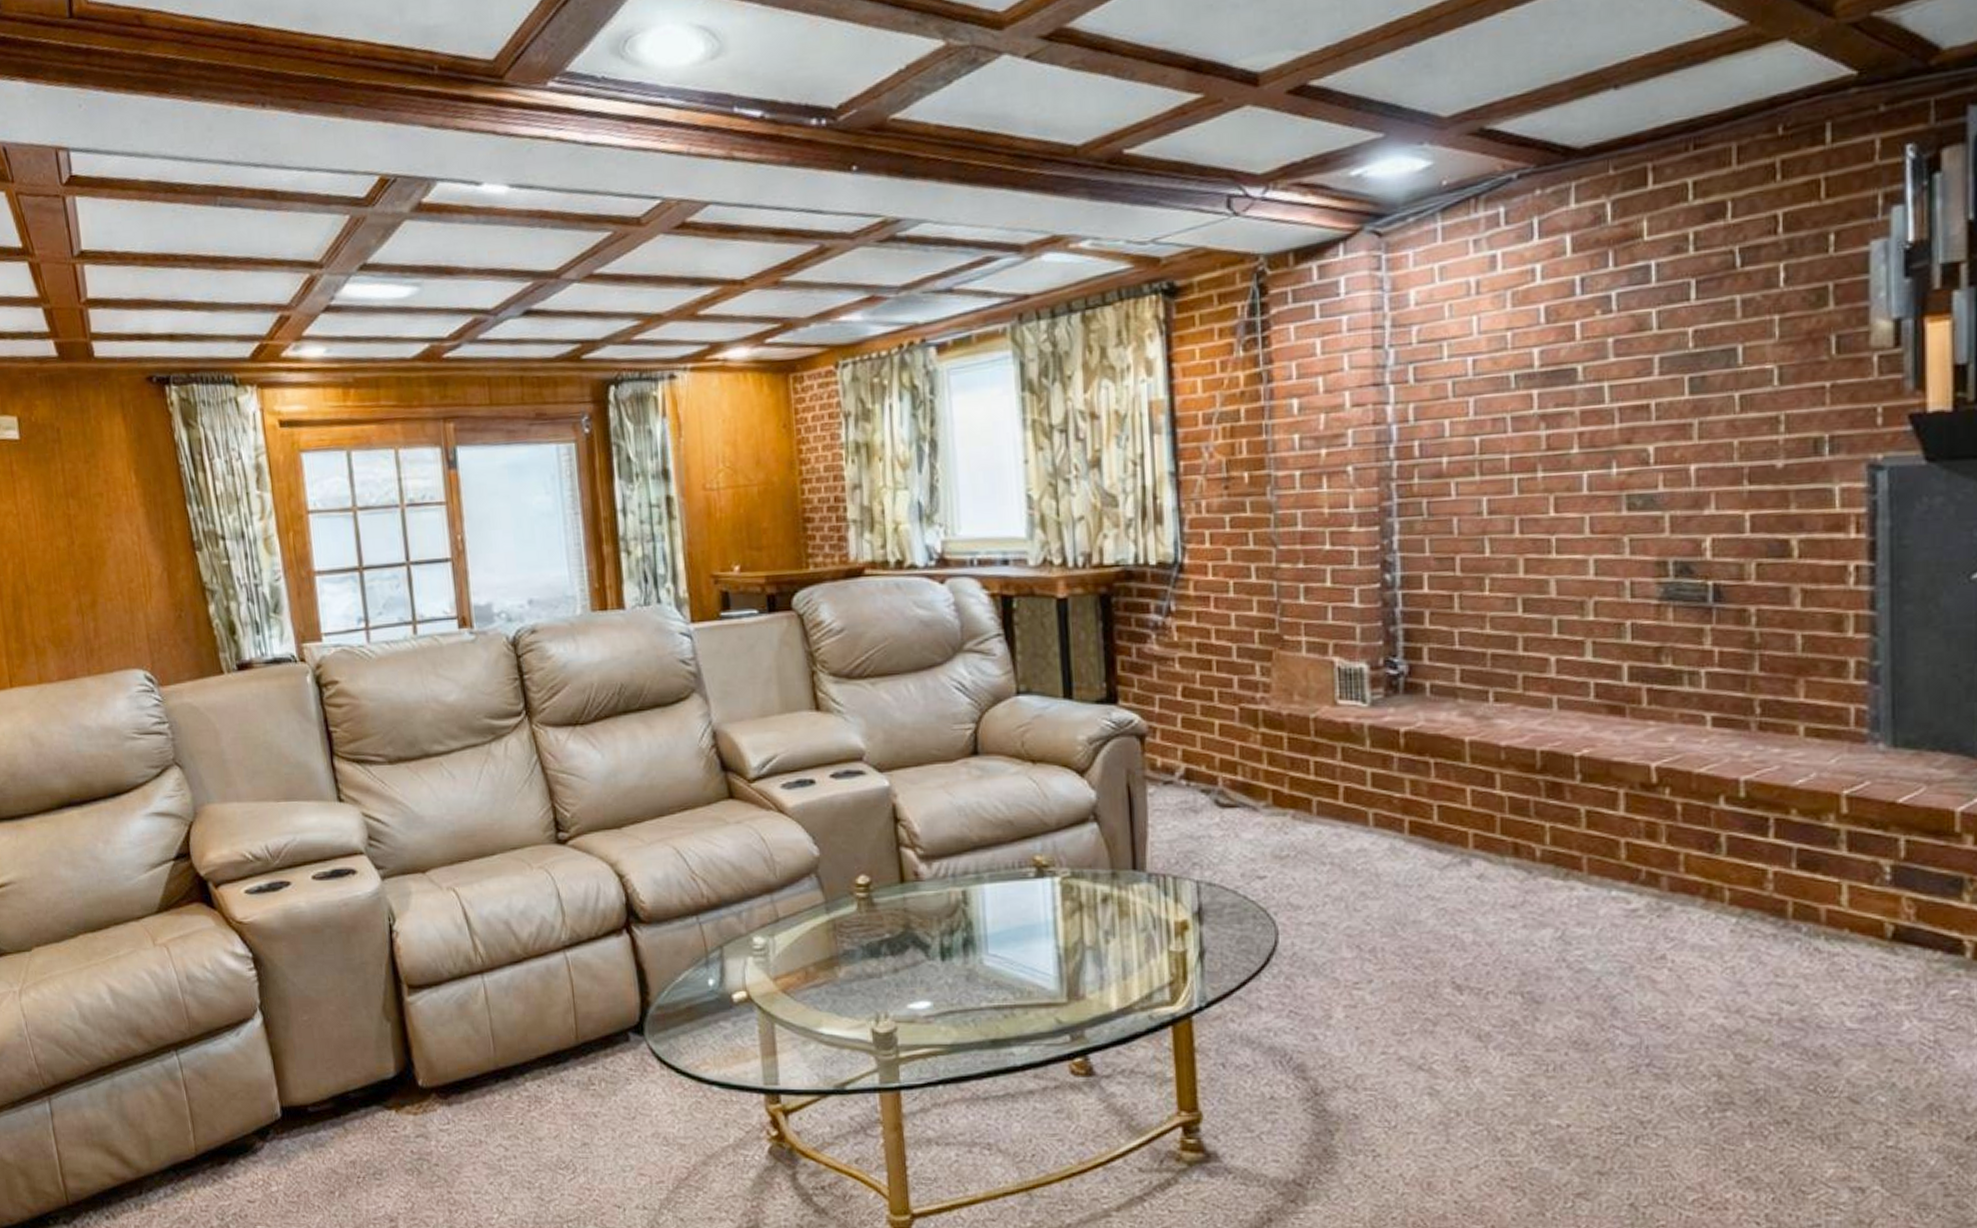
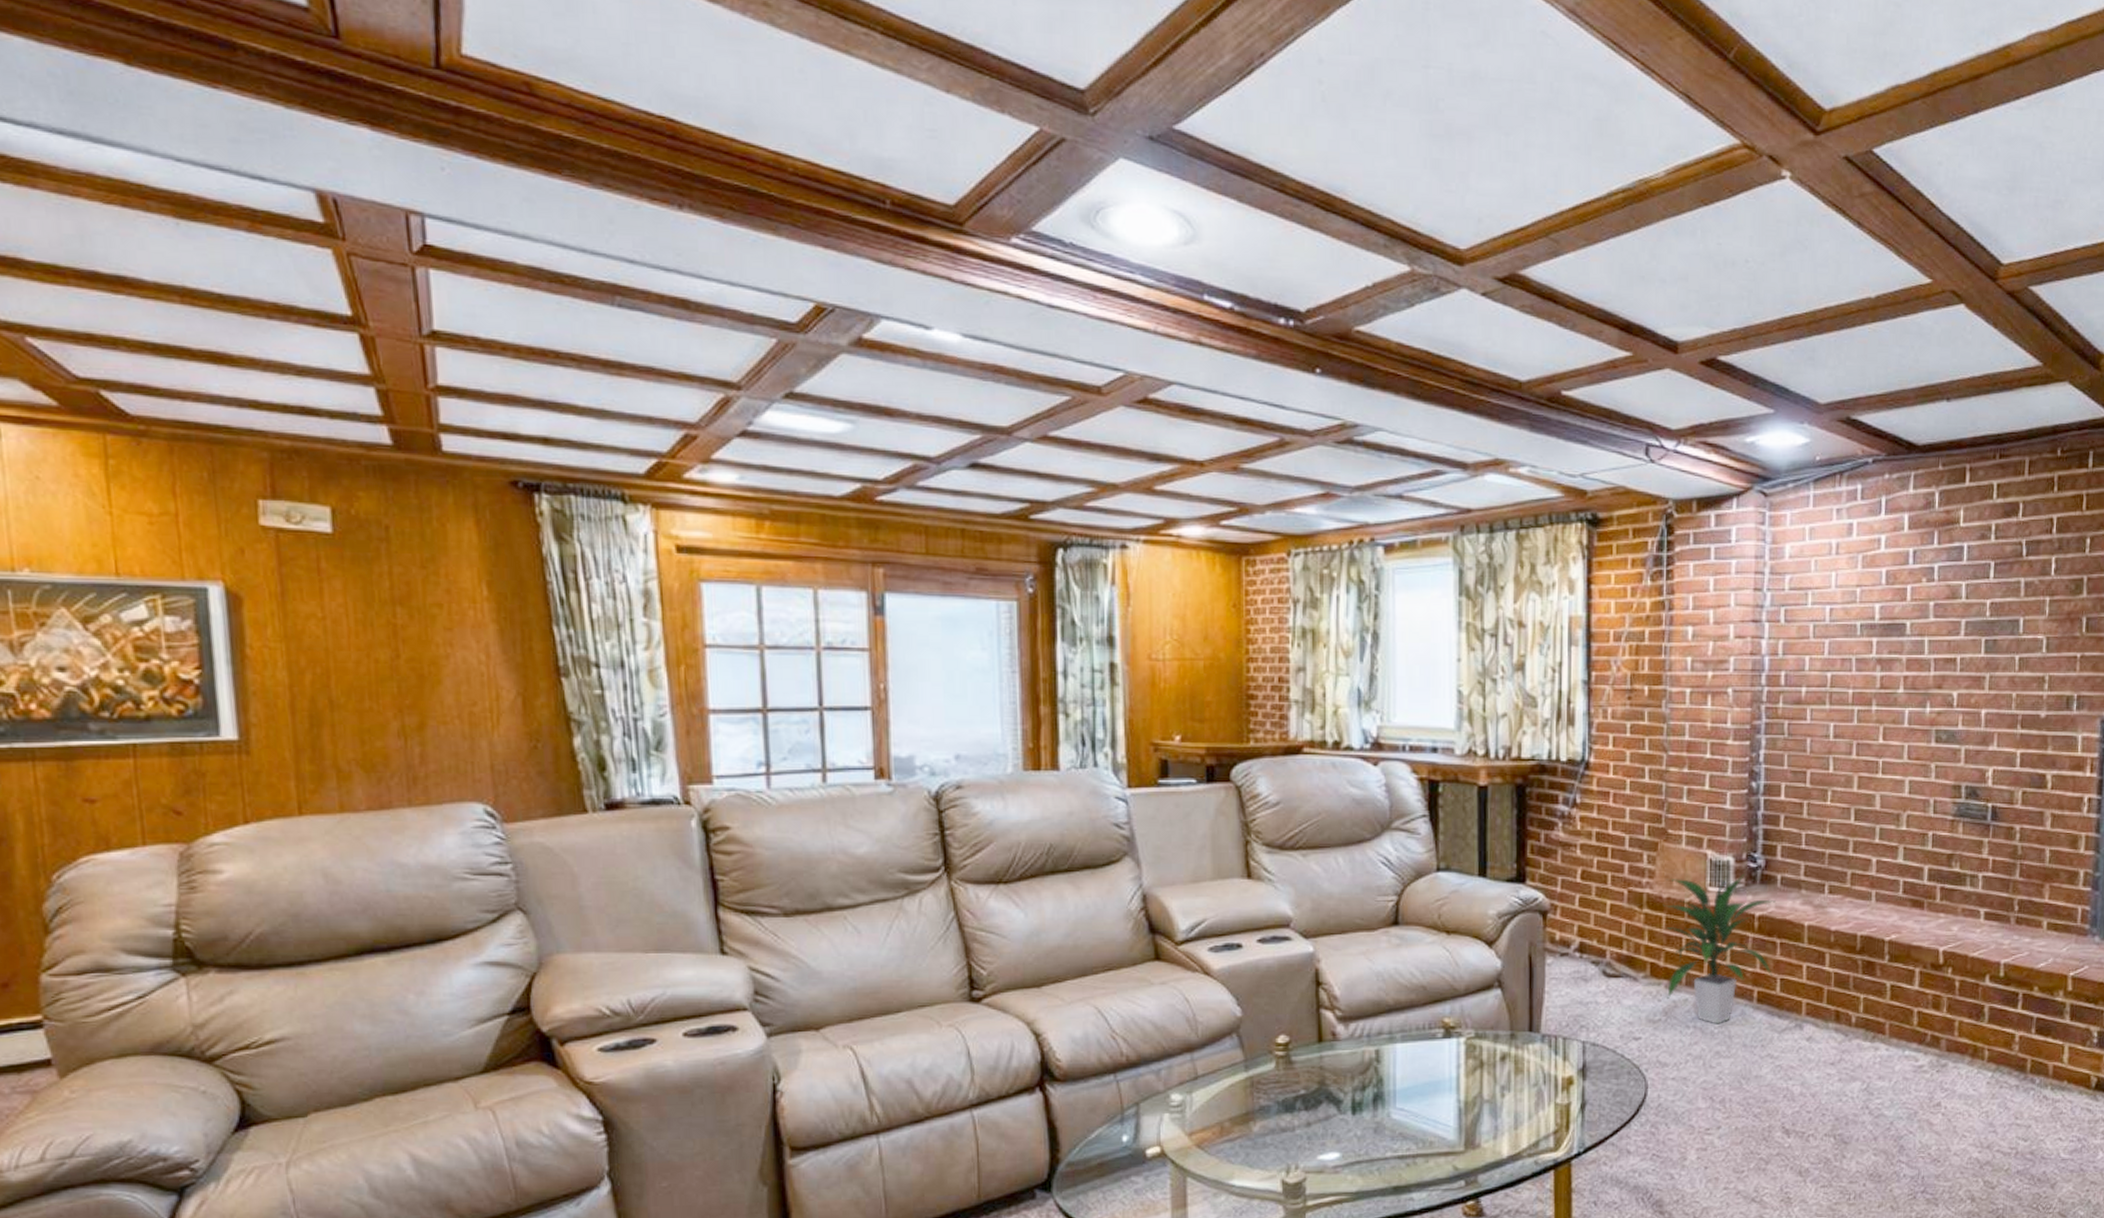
indoor plant: none [1284,681,1427,861] -> present [1664,872,1776,1025]

